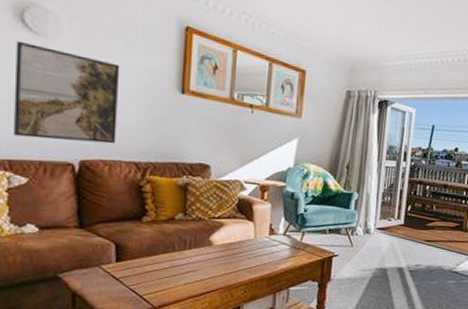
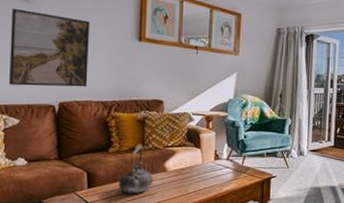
teapot: none [154,215,197,270] -> present [118,145,154,194]

